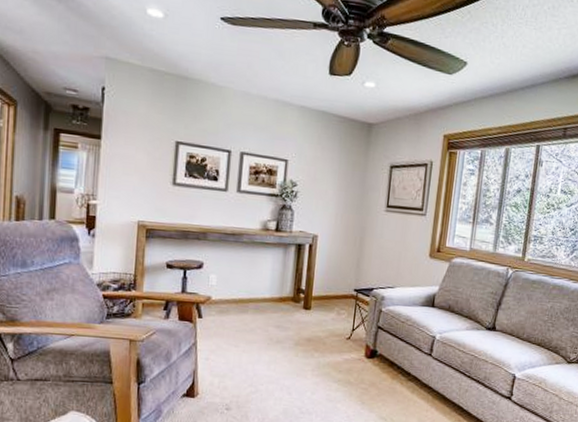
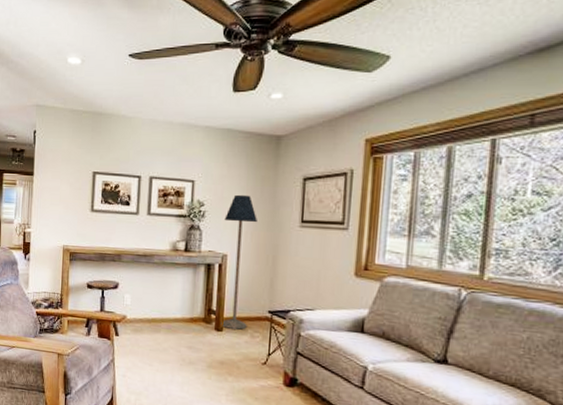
floor lamp: none [309,177,348,308] -> present [220,194,257,330]

